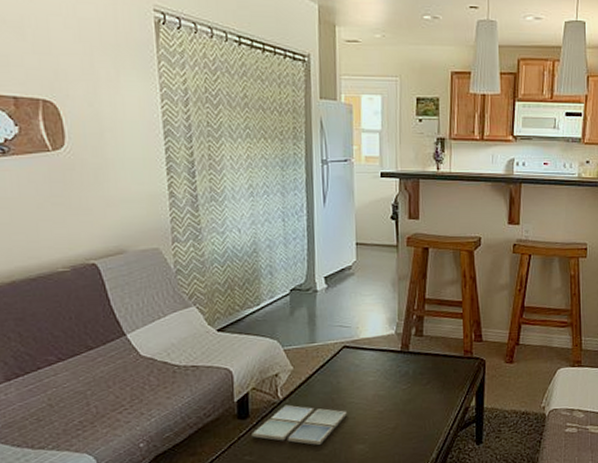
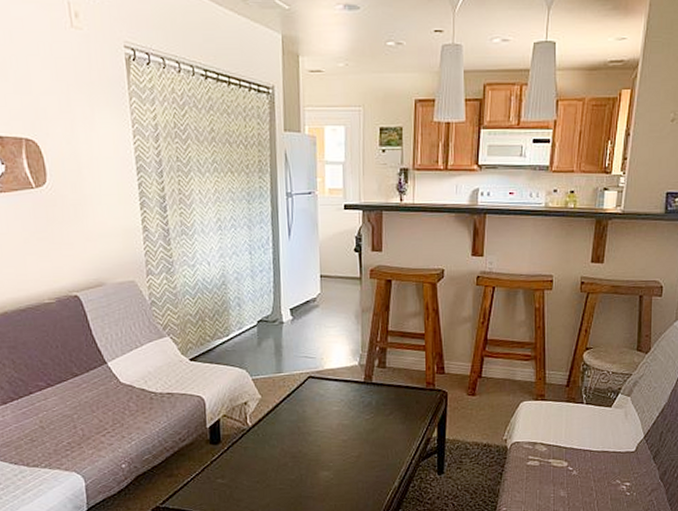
drink coaster: present [252,404,347,445] -> none [223,431,312,471]

